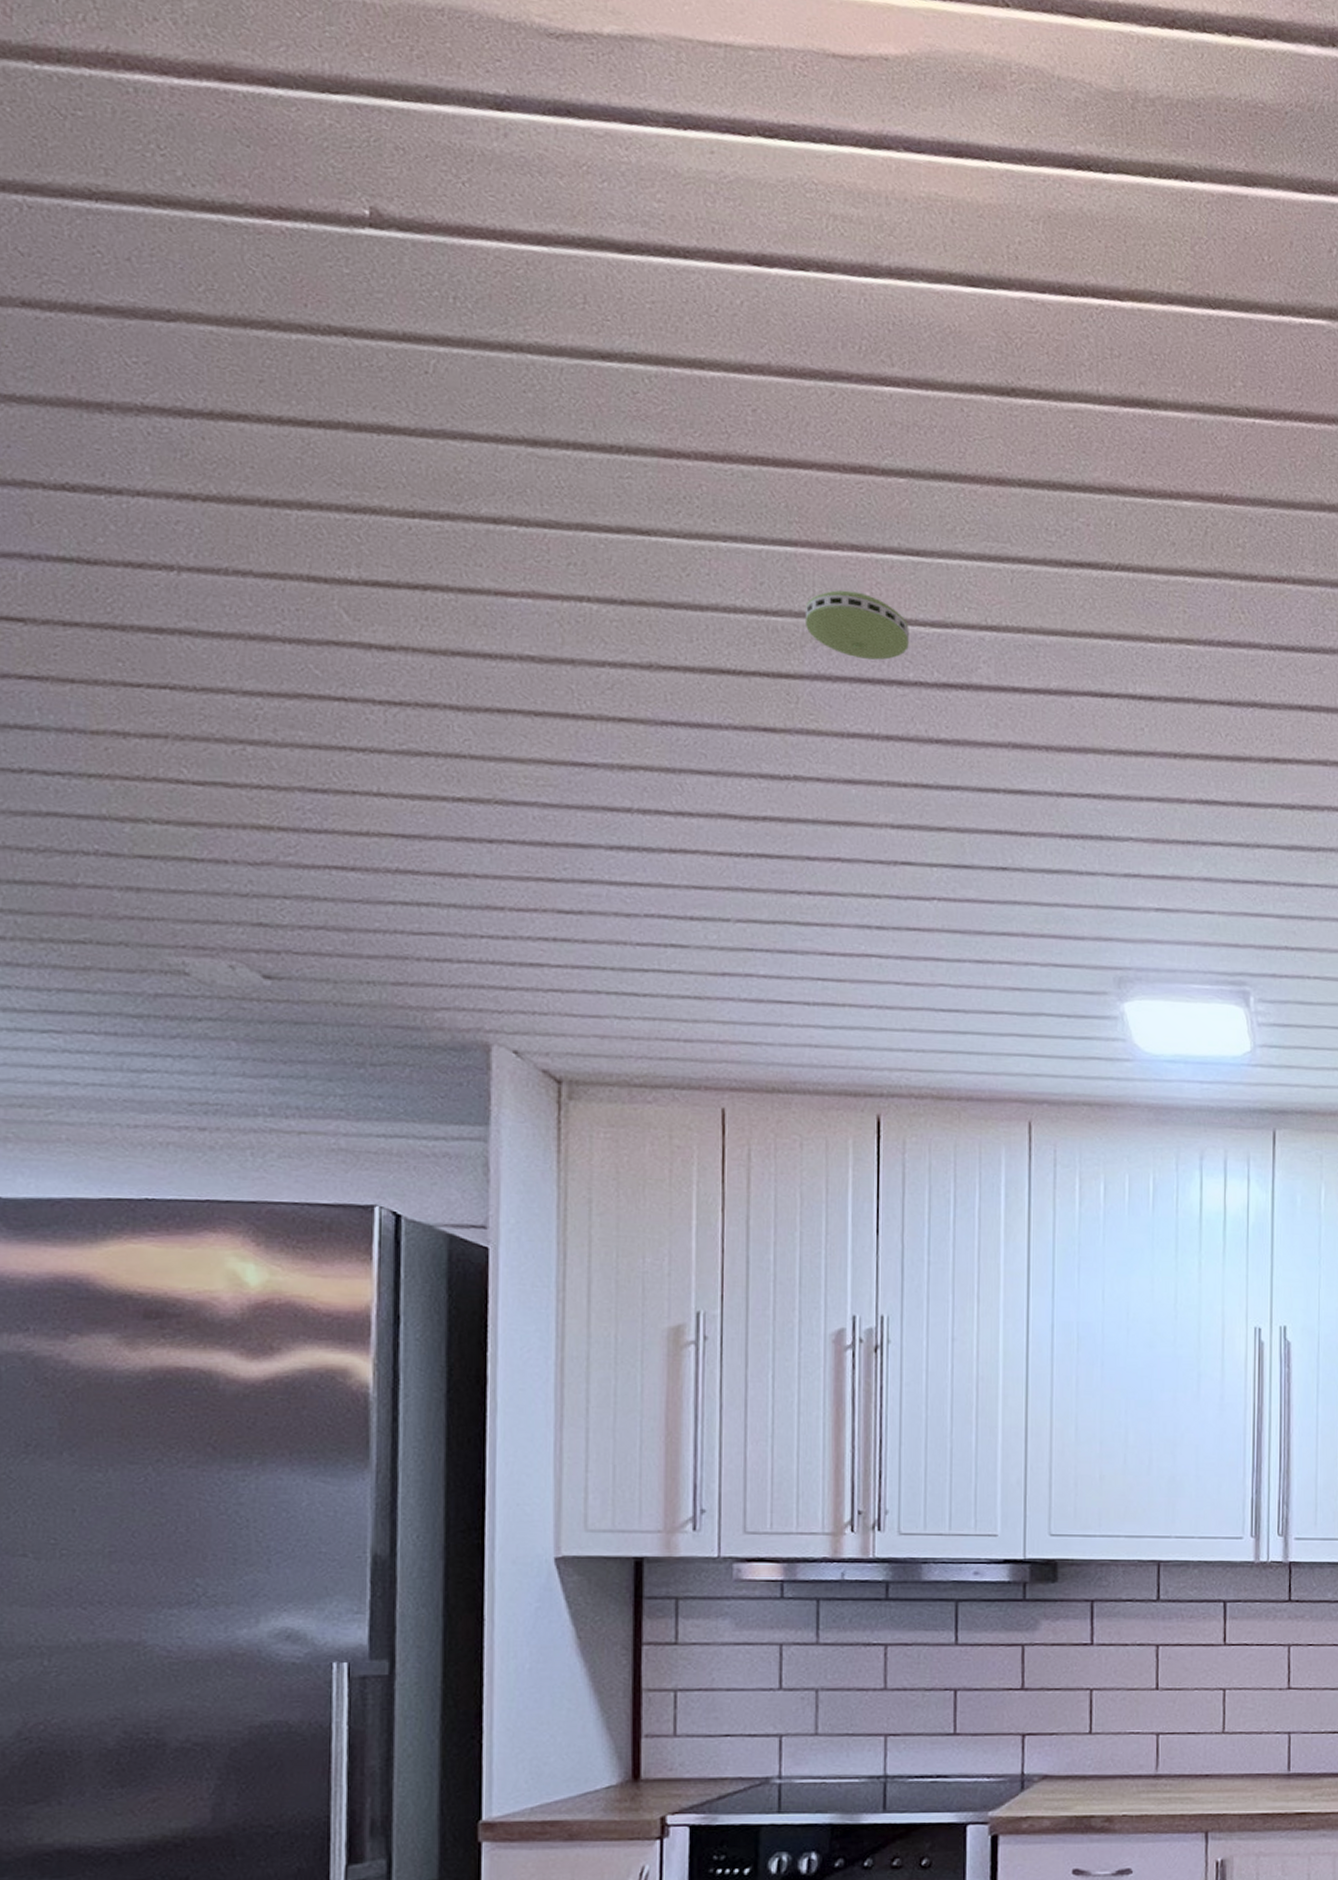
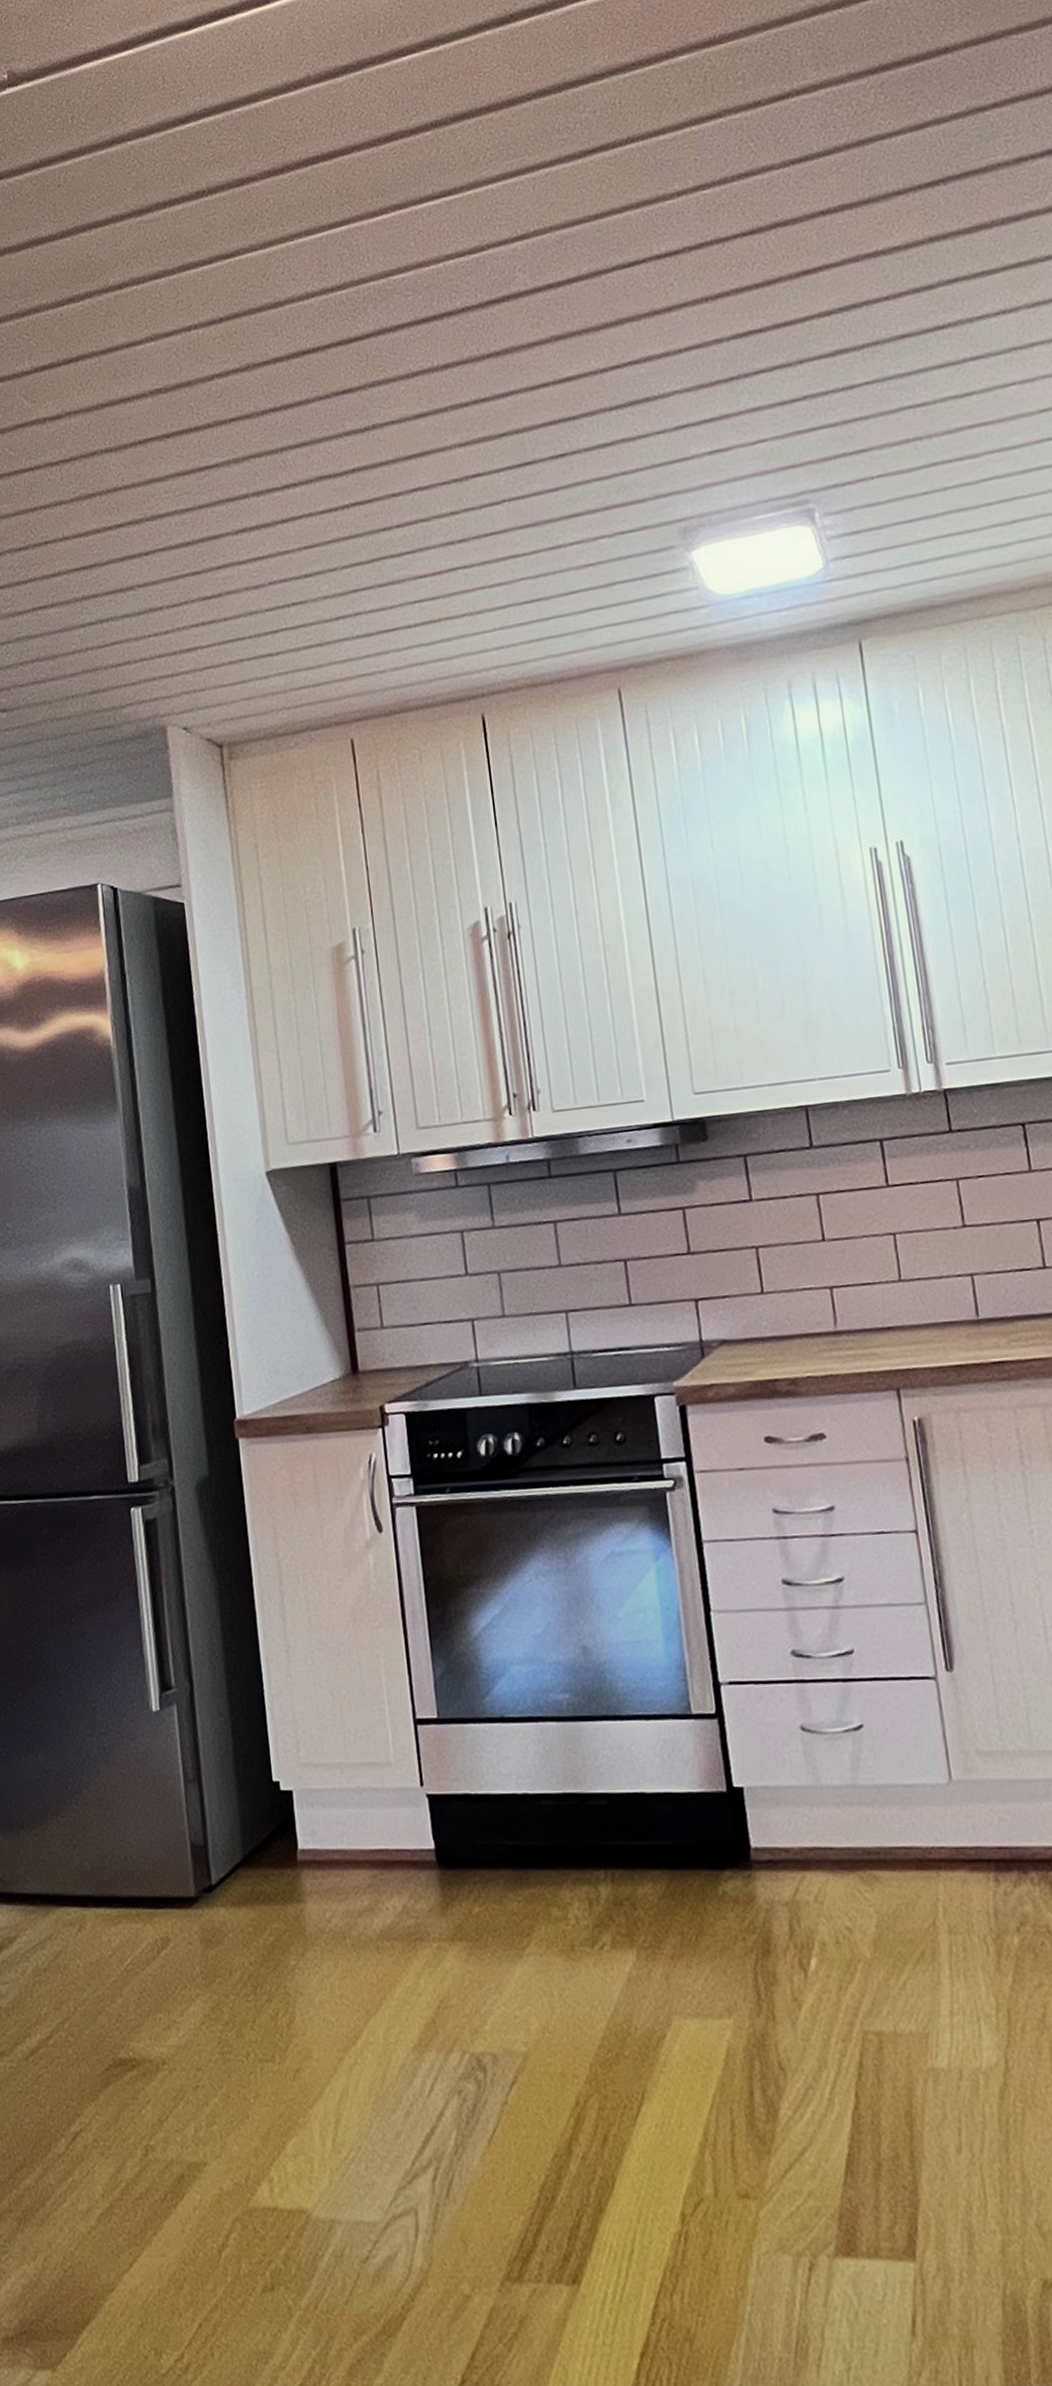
smoke detector: present [804,590,909,661] -> none [363,244,453,305]

